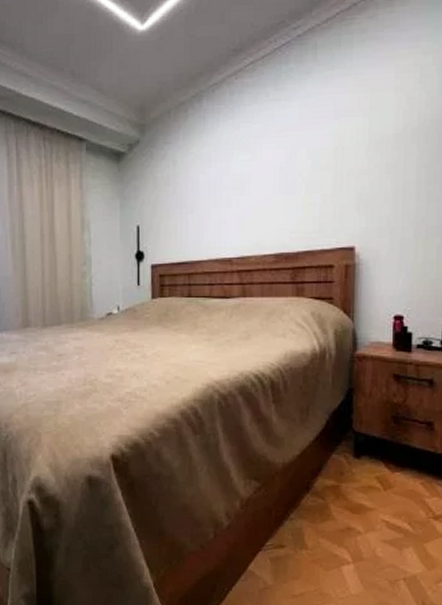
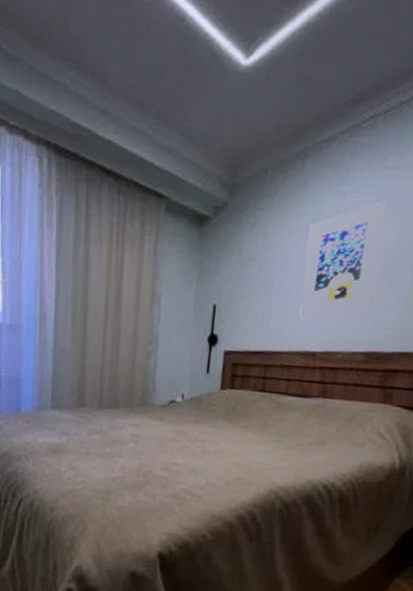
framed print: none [212,128,275,231] -> present [299,201,387,320]

